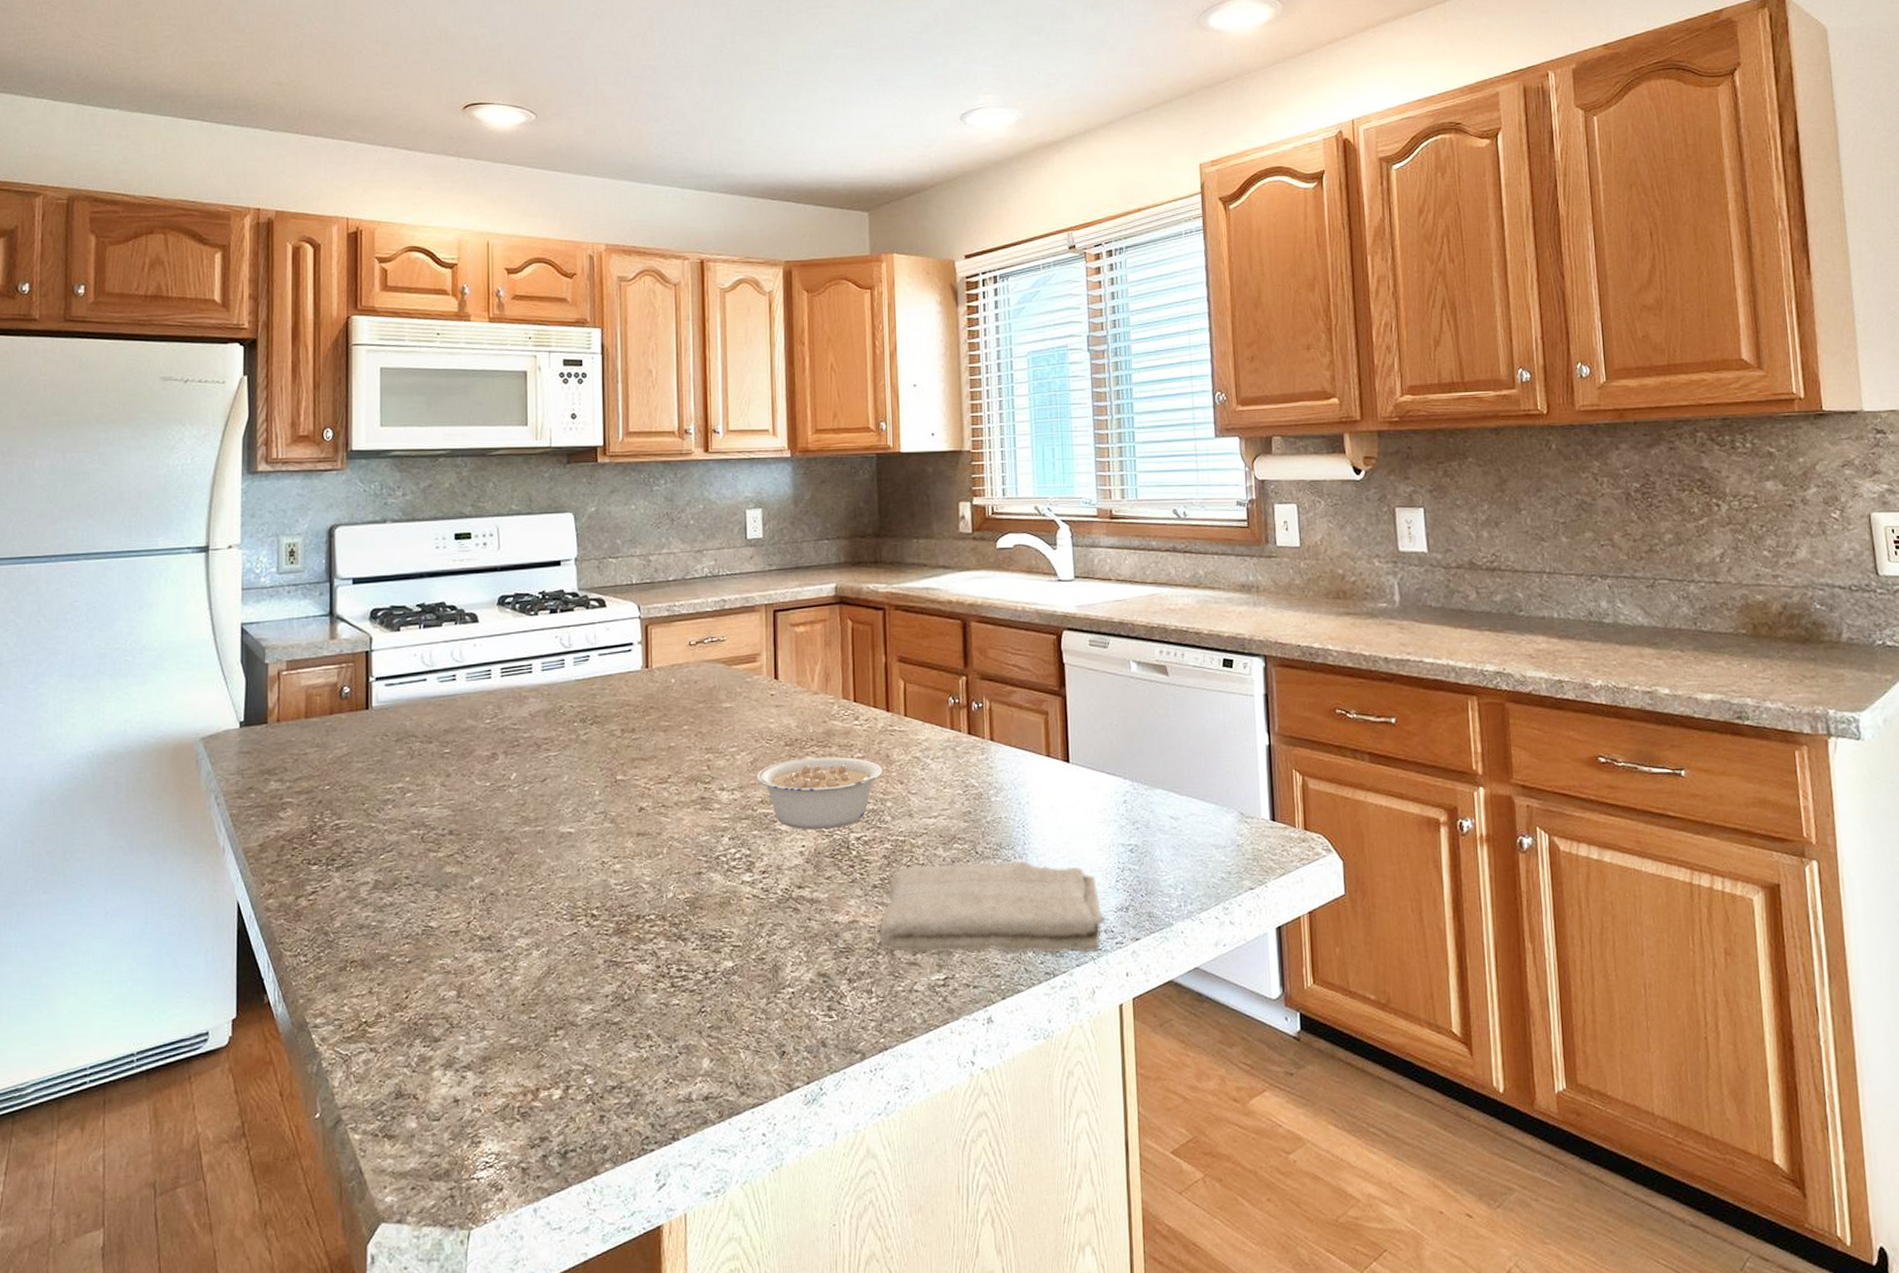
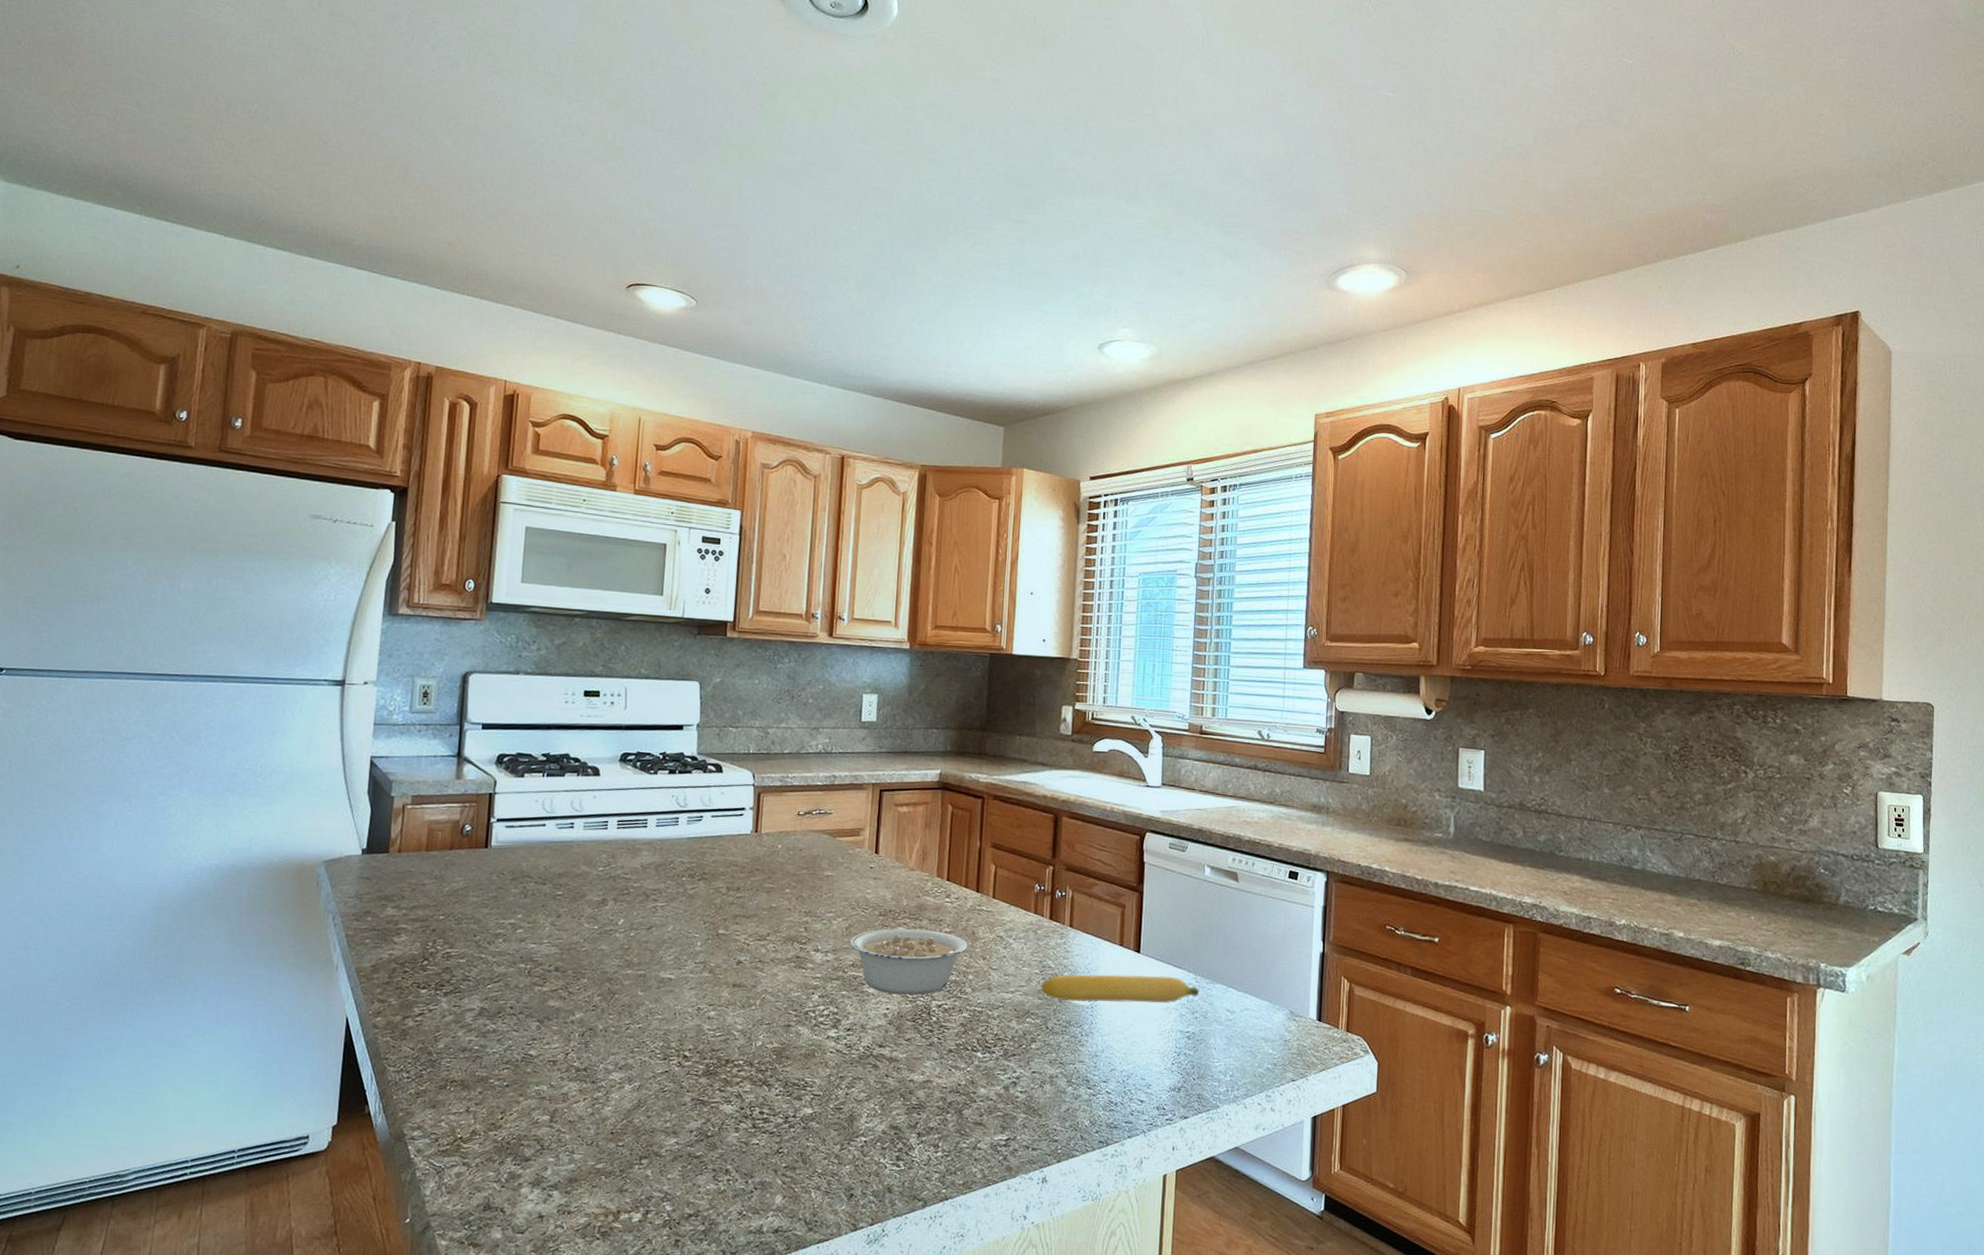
washcloth: present [879,860,1106,953] -> none [950,1034,1159,1127]
banana: none [965,785,1139,822] -> present [1040,974,1200,1004]

